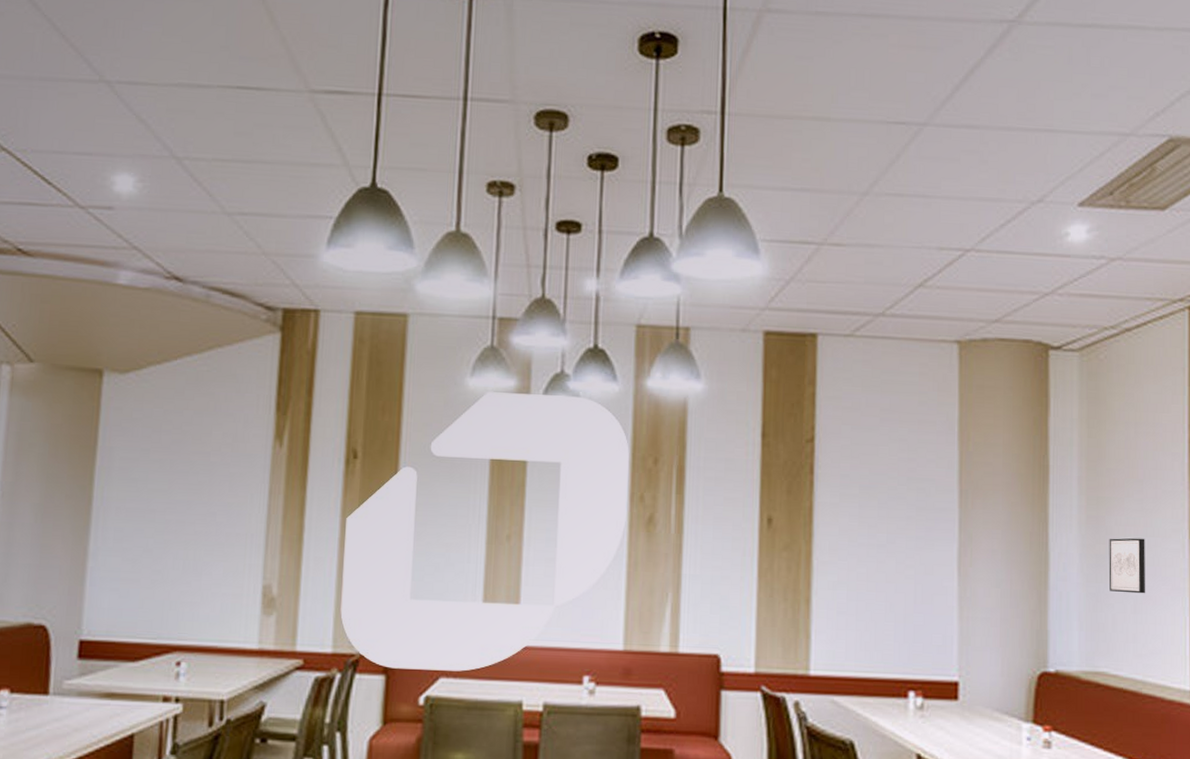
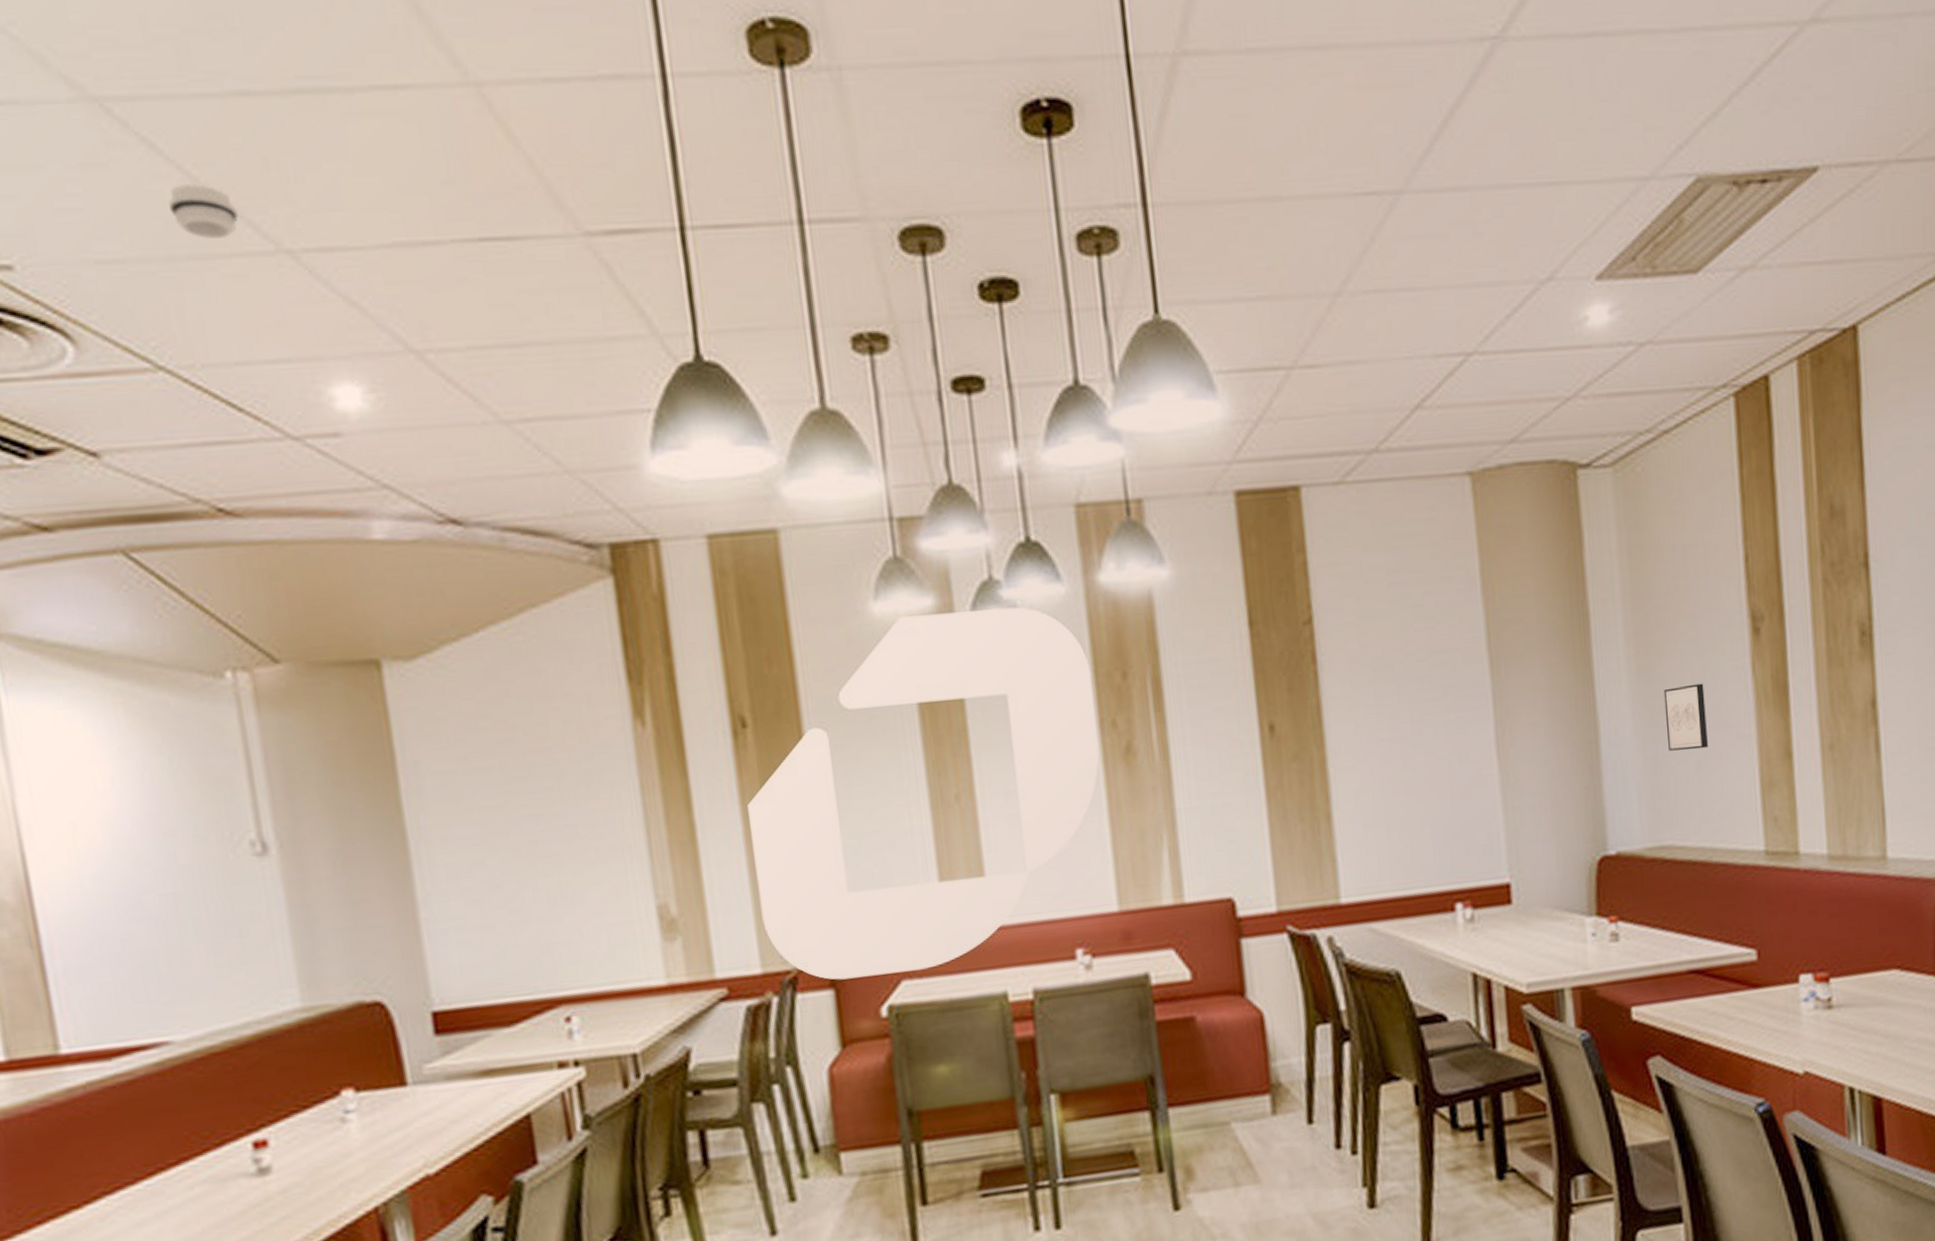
smoke detector: none [35,30,80,68] -> present [167,183,238,239]

